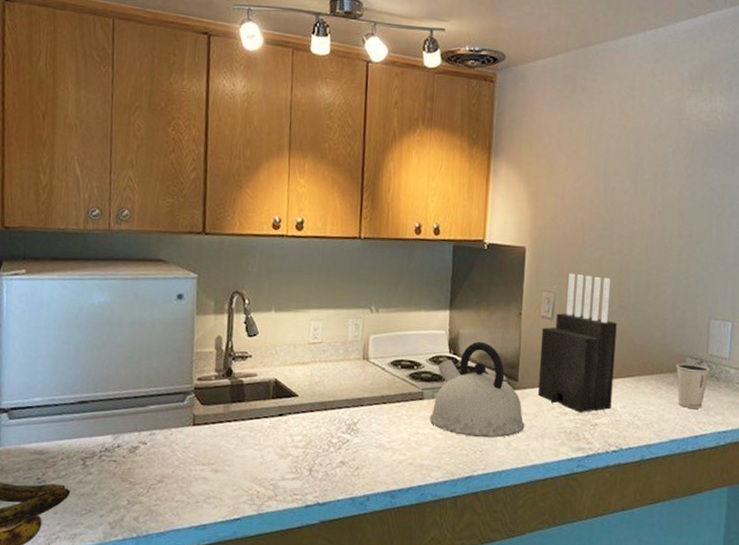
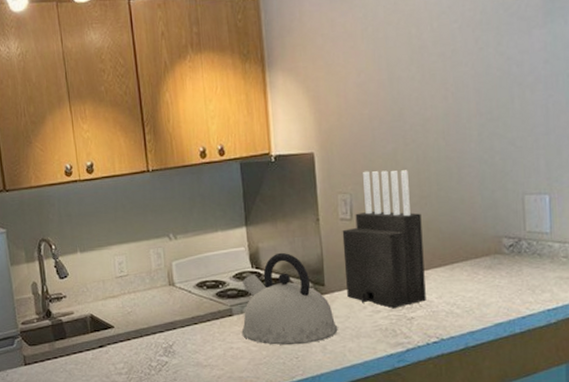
dixie cup: present [676,363,710,409] -> none [492,243,531,289]

